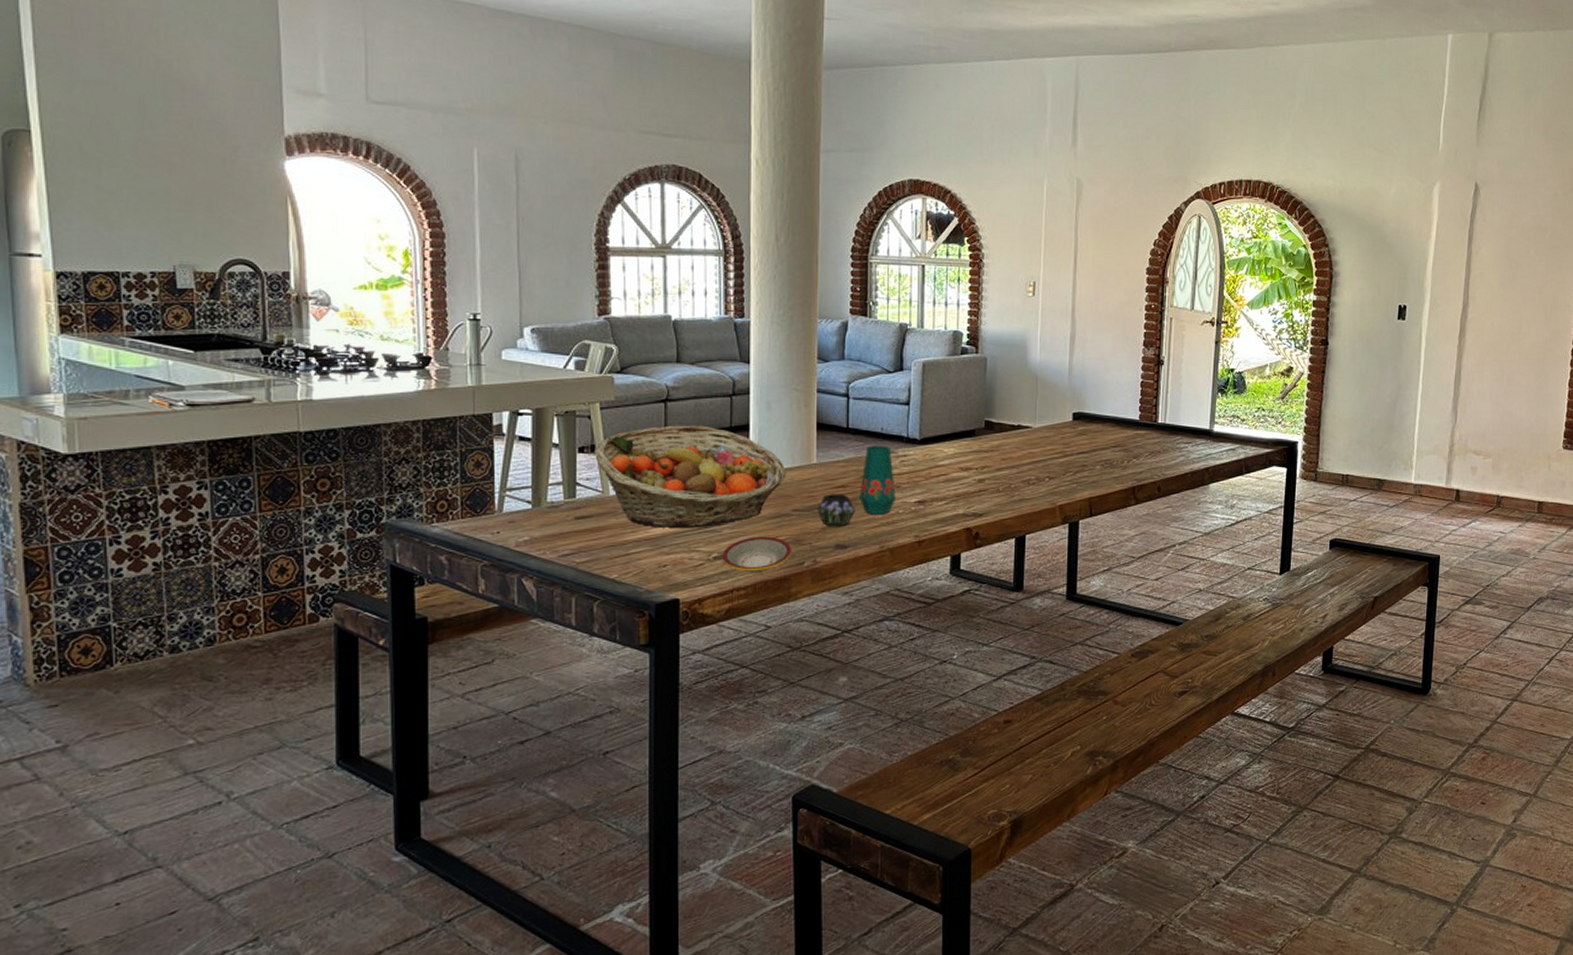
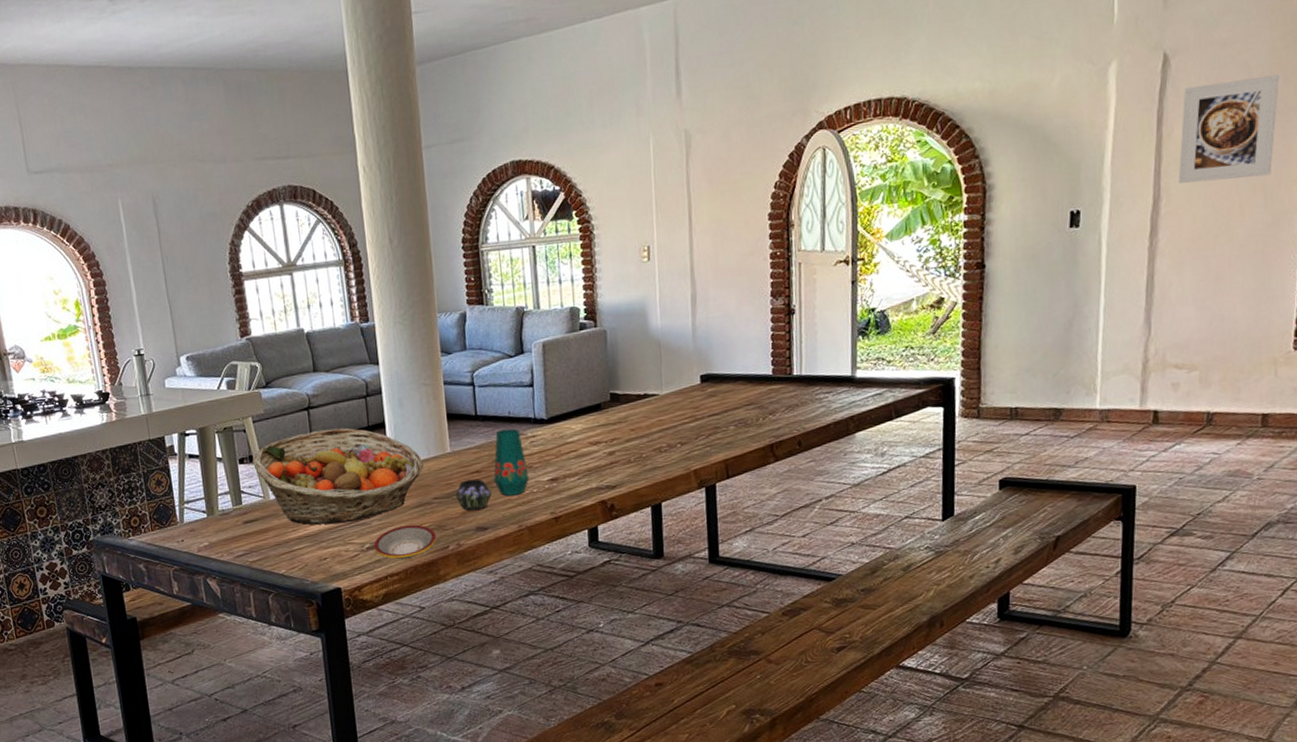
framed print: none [1482,214,1558,299] -> present [1178,74,1279,184]

